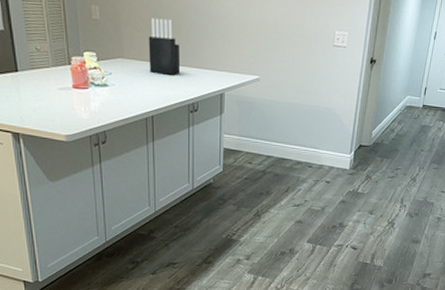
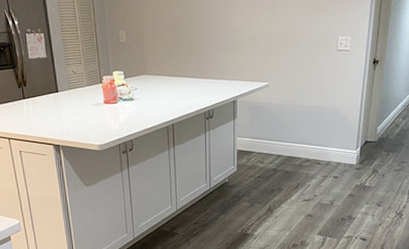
knife block: present [148,18,181,75] -> none [168,37,197,87]

